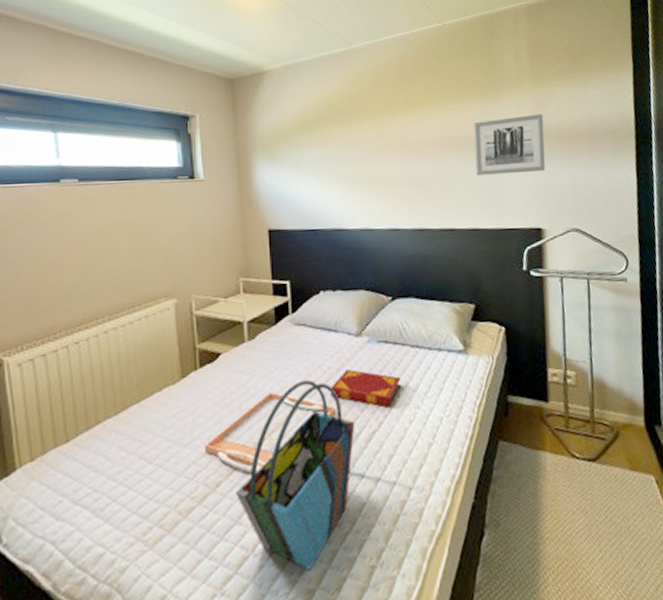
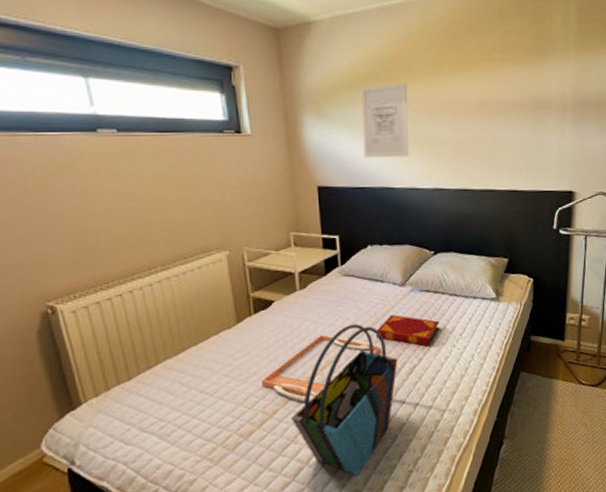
wall art: none [312,123,362,199] -> present [361,83,409,158]
wall art: present [473,113,546,175] -> none [518,81,585,140]

